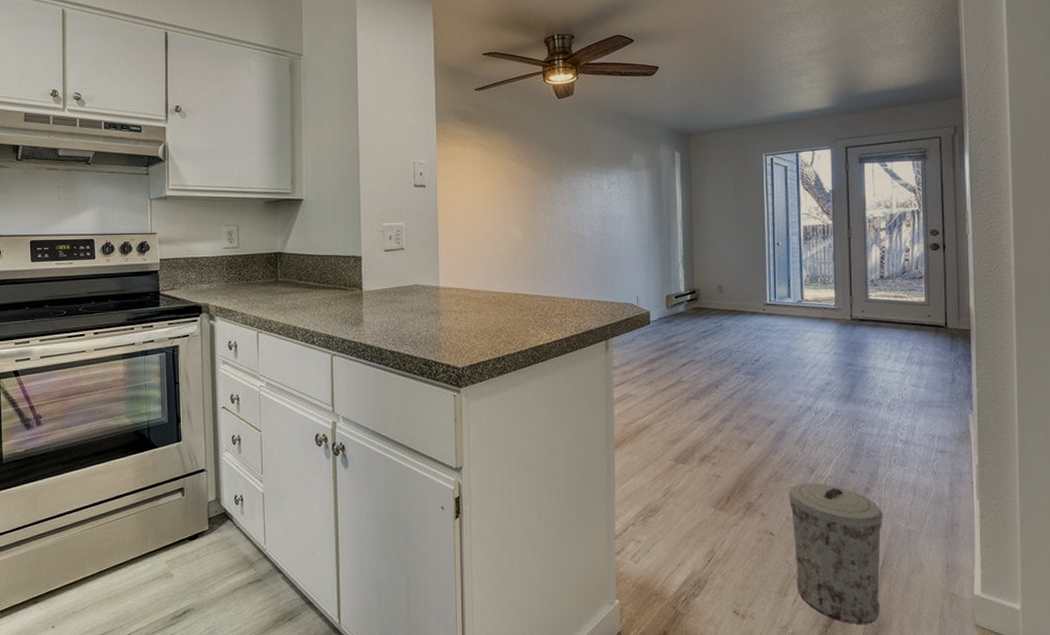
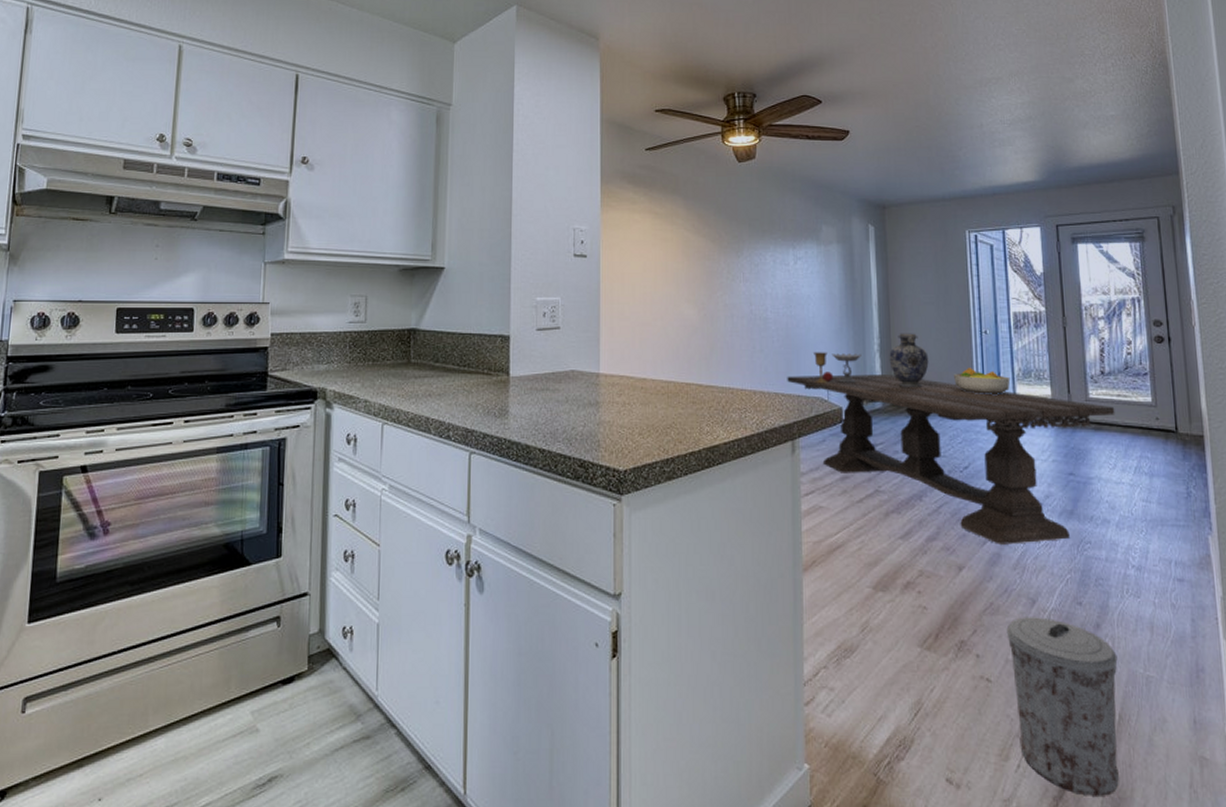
dining table: none [601,282,892,424] -> present [787,374,1115,544]
goblet: none [625,264,667,292] -> present [814,352,862,384]
vase: none [691,246,727,294] -> present [889,333,929,388]
fruit bowl: none [749,275,799,298] -> present [954,368,1010,394]

